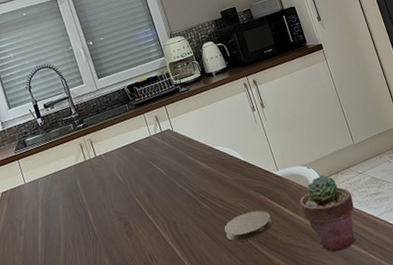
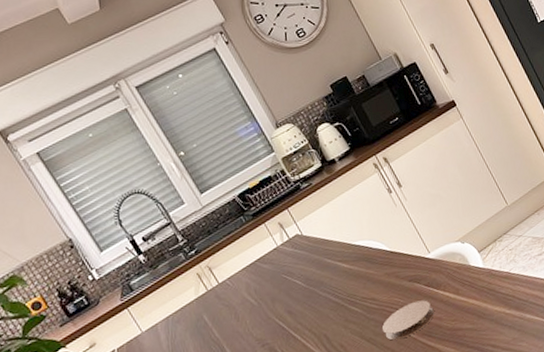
potted succulent: present [300,175,355,252] -> none [459,246,526,326]

